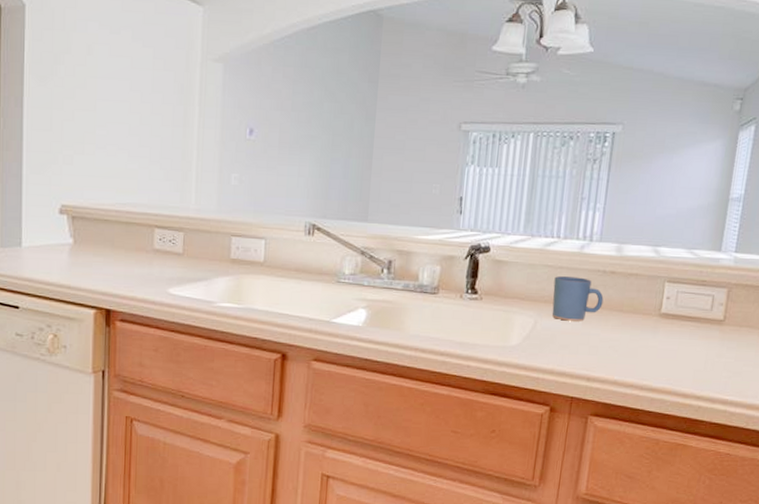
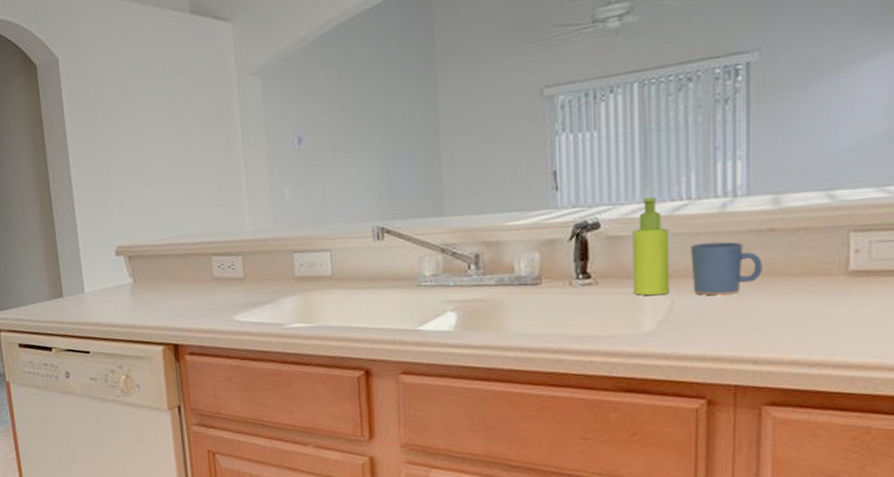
soap dispenser: none [508,231,540,316] -> present [632,196,669,296]

